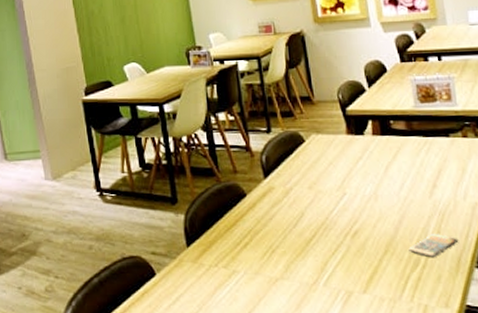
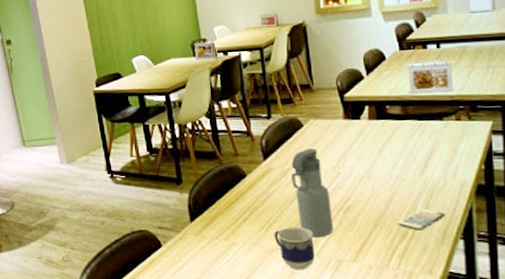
cup: none [277,253,322,302] -> present [274,227,315,269]
water bottle: none [293,166,341,264] -> present [291,148,333,237]

